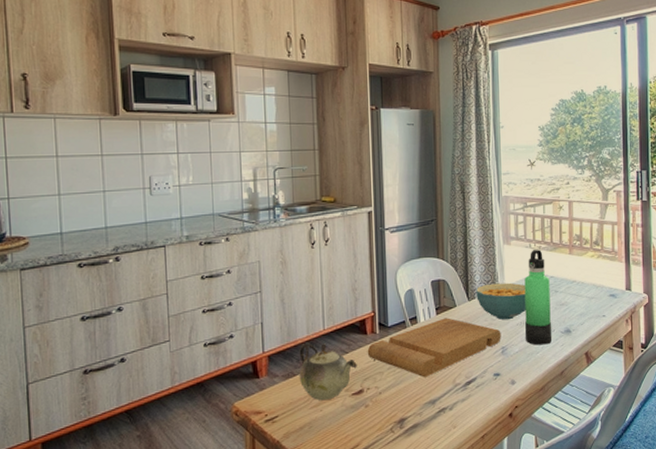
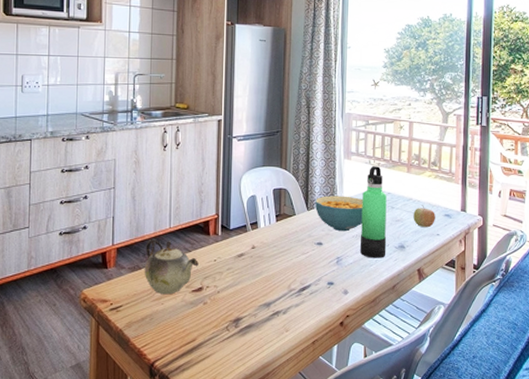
cutting board: present [367,317,501,378] -> none [209,225,337,281]
fruit: none [578,287,600,310] -> present [413,205,435,228]

